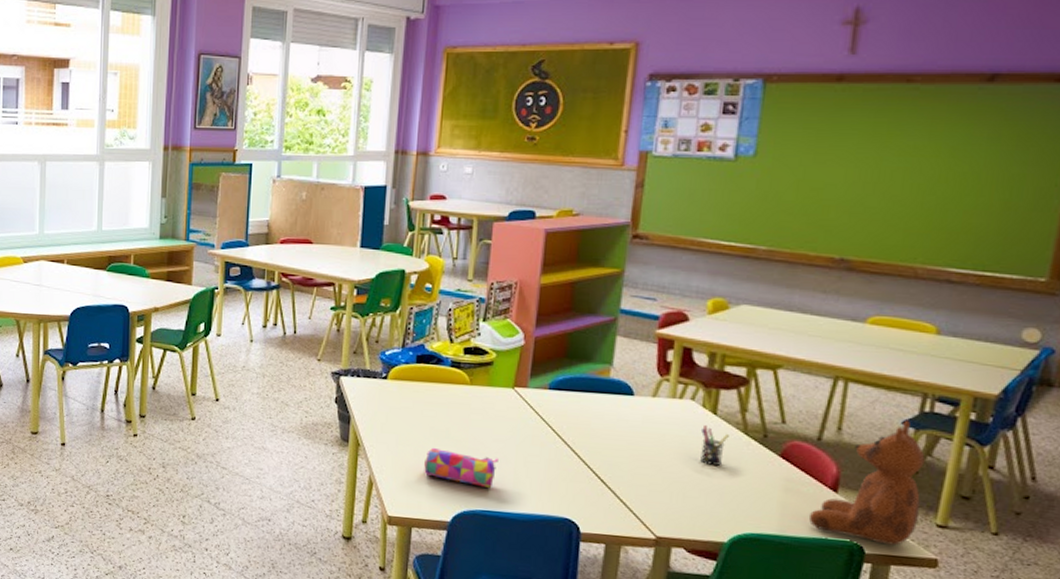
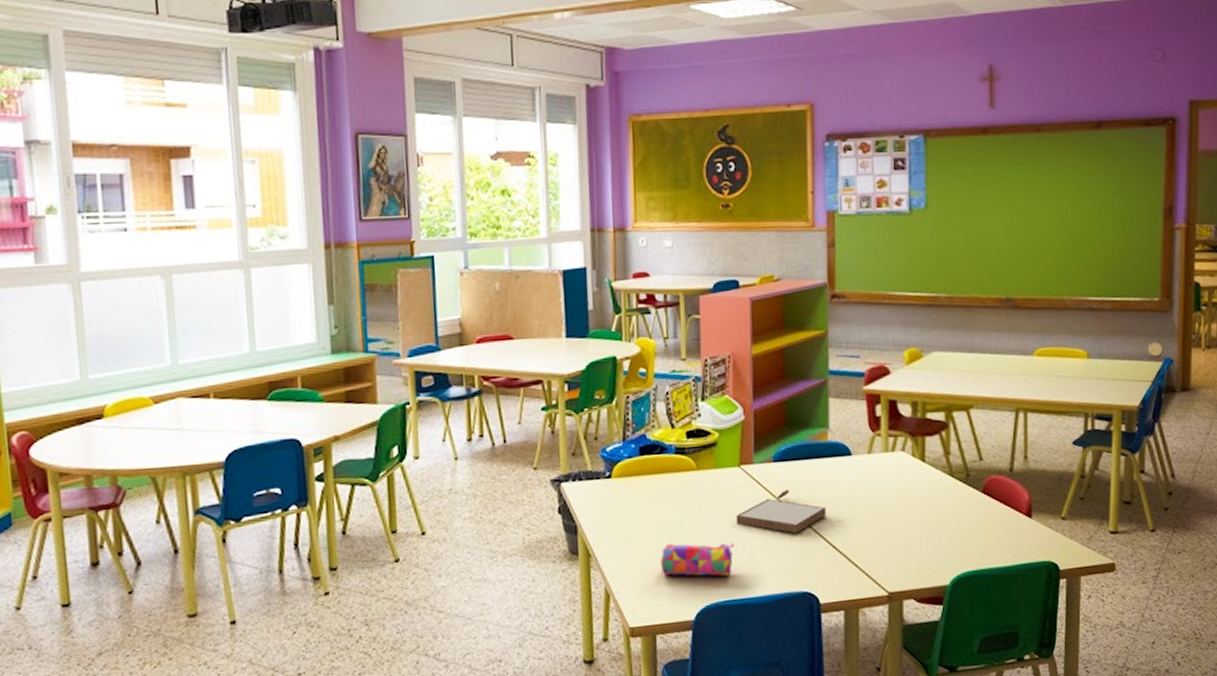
puzzle: none [503,417,599,461] -> present [735,489,826,534]
pen holder: present [700,425,729,466] -> none [914,474,938,512]
teddy bear: present [808,420,925,545] -> none [1012,440,1096,559]

